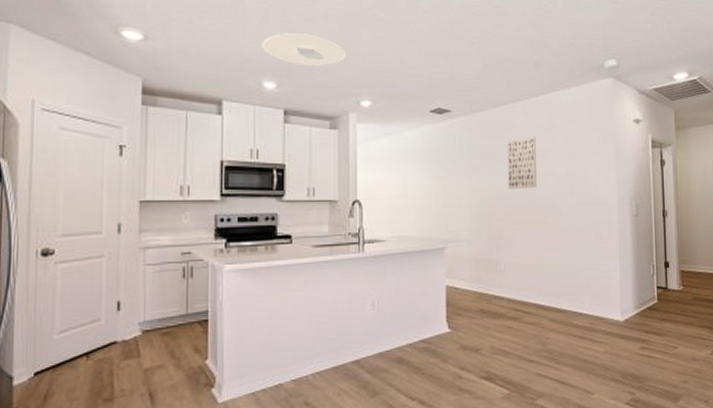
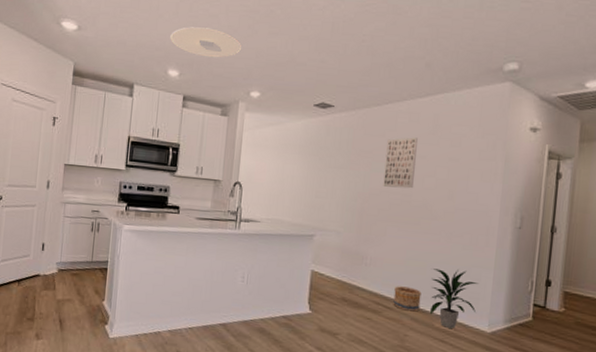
basket: none [531,288,557,313] -> present [393,286,422,312]
indoor plant: none [564,264,608,324] -> present [429,269,478,329]

